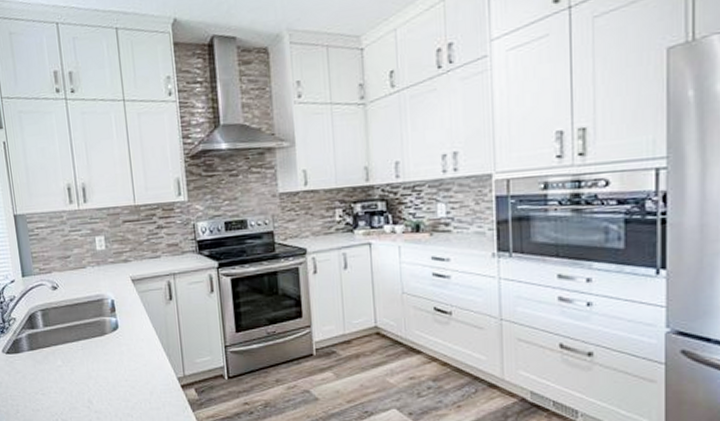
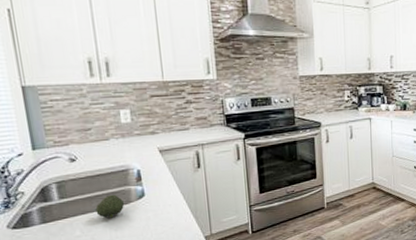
fruit: none [74,325,100,350] -> present [95,194,125,218]

